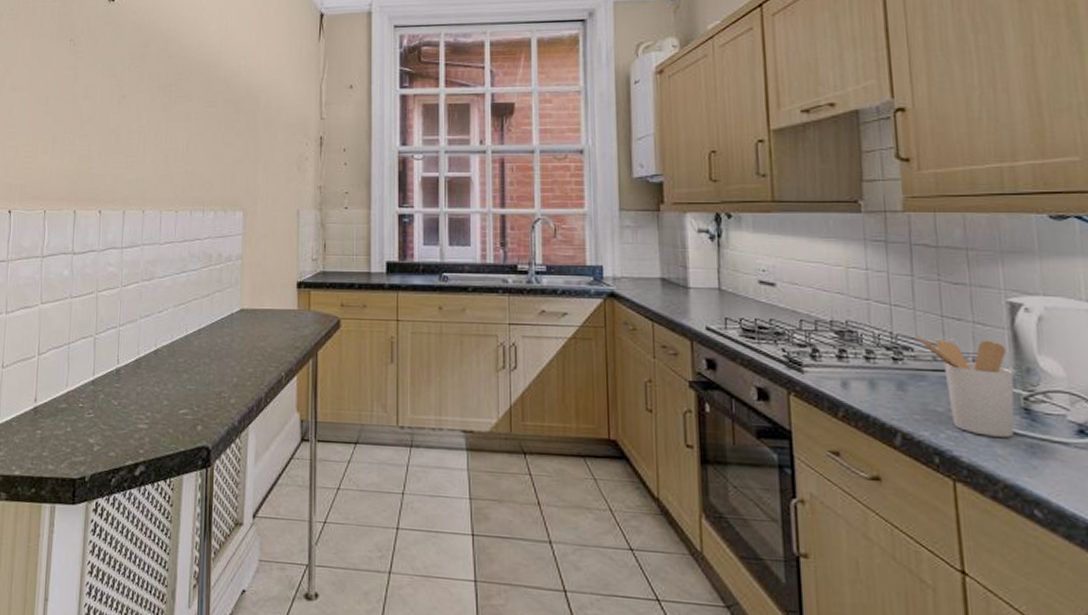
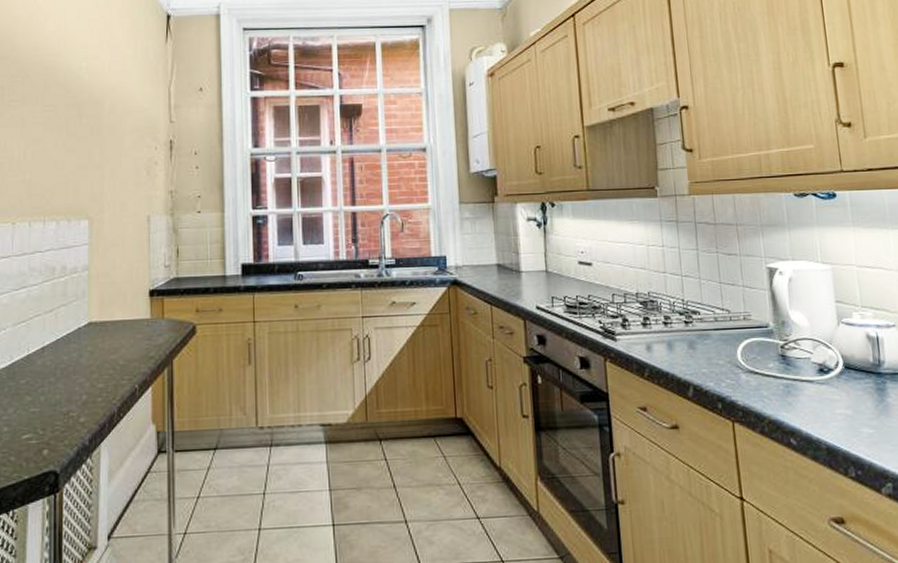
utensil holder: present [915,334,1015,437] -> none [701,300,775,381]

